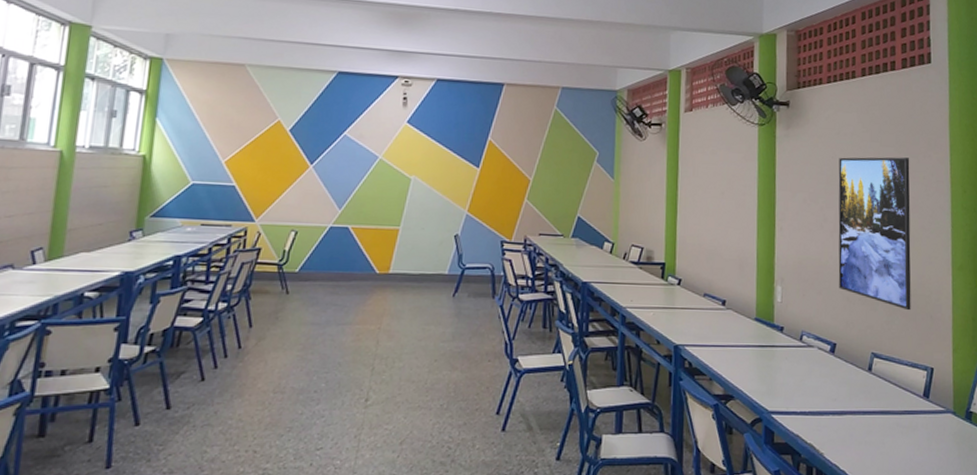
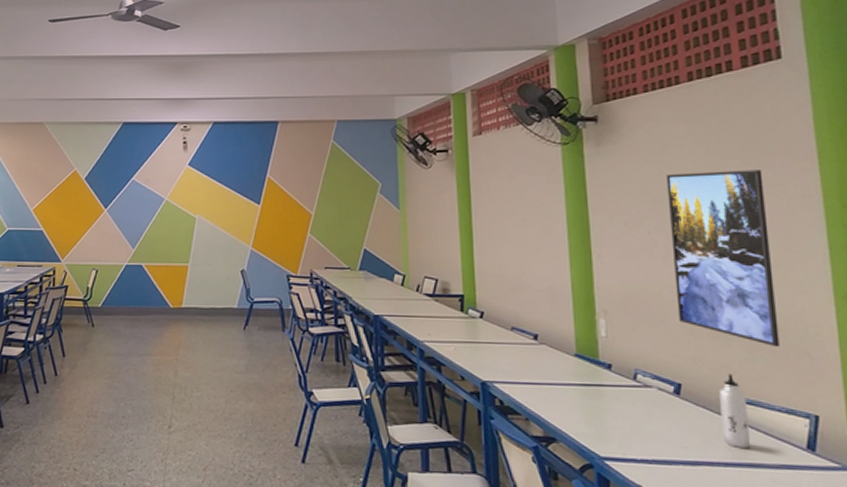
water bottle: none [863,334,884,398] -> present [718,374,751,448]

